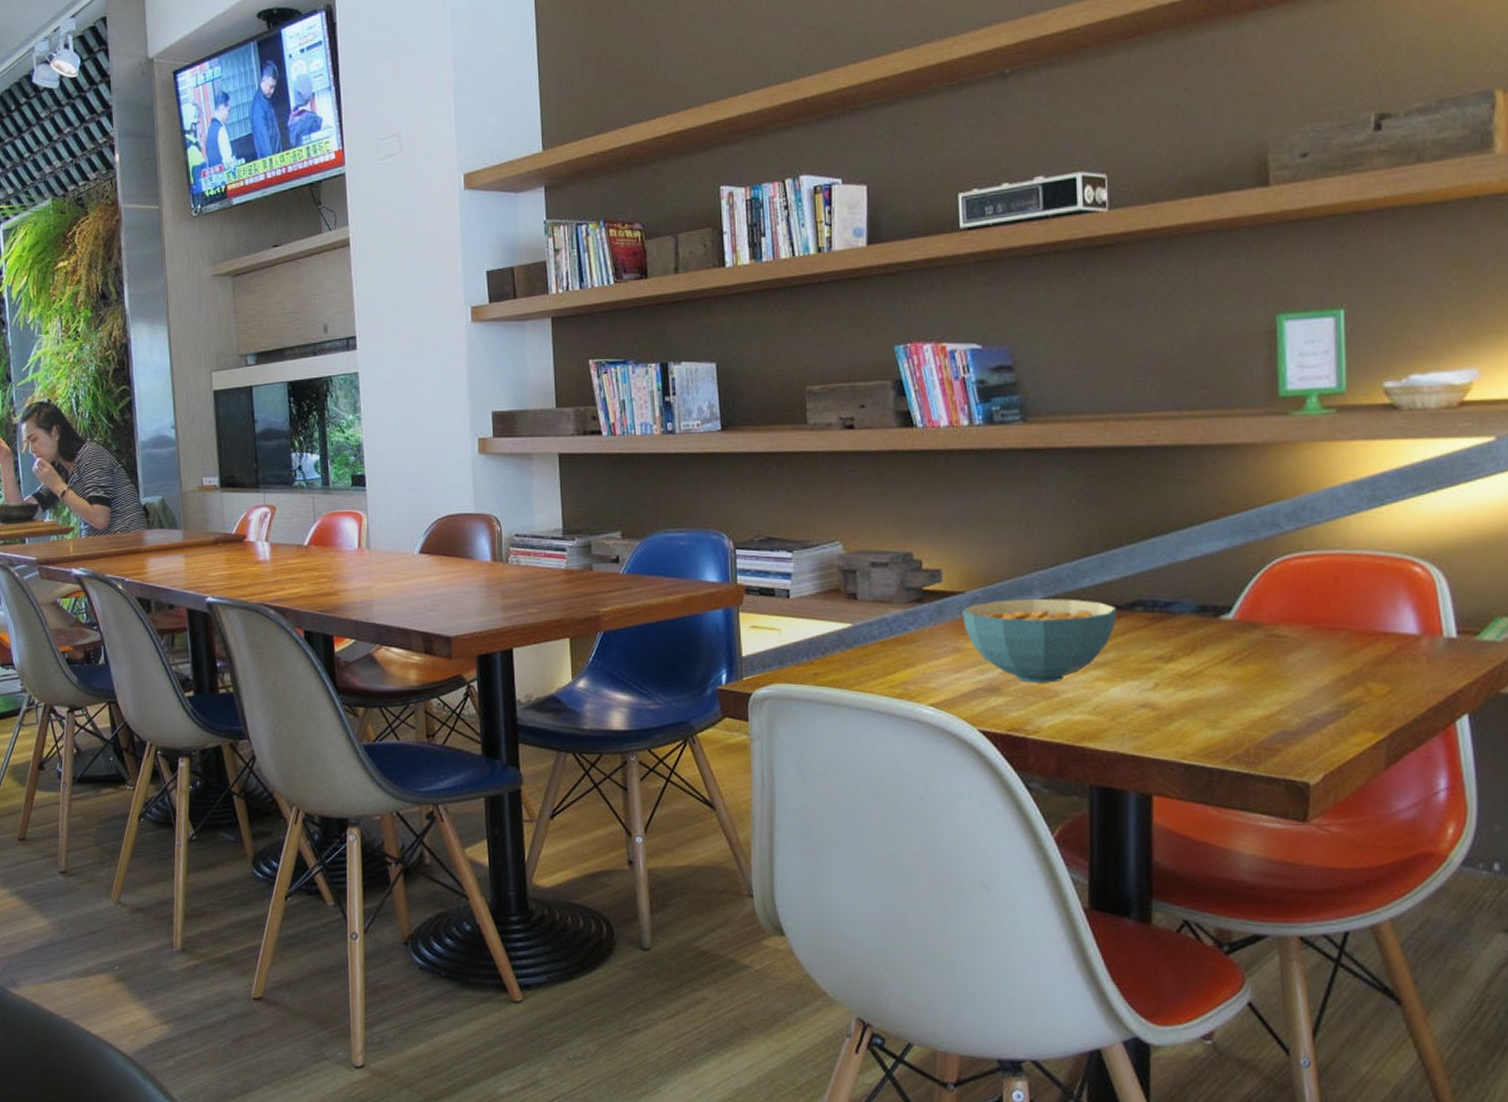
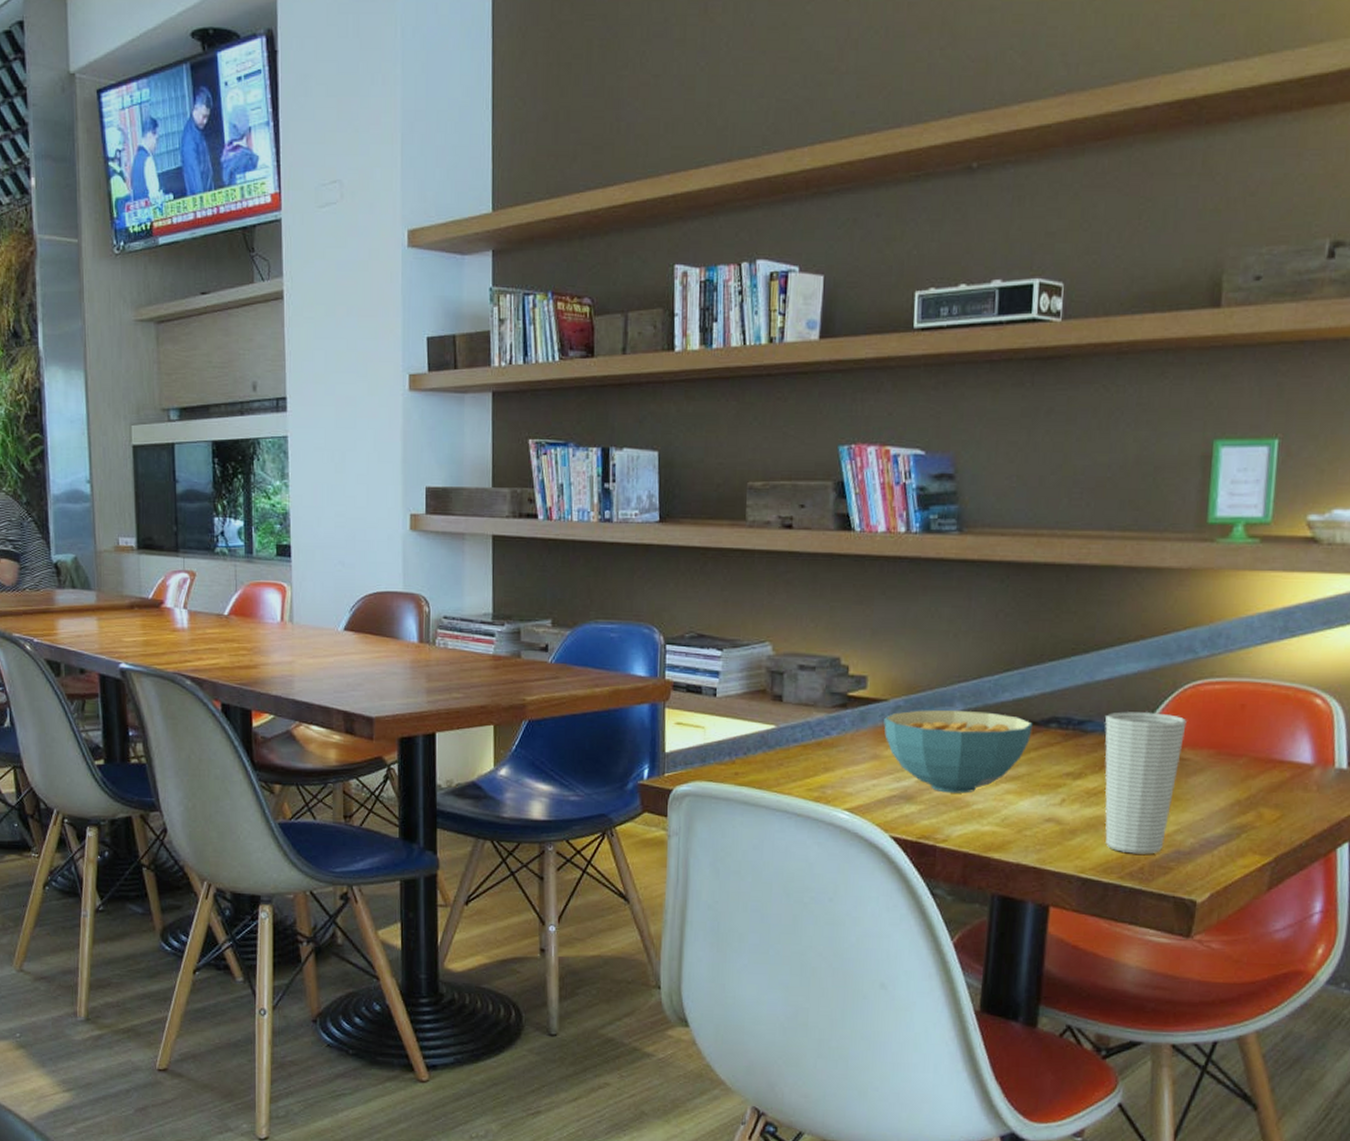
cup: none [1193,589,1279,737] -> present [1104,711,1187,854]

